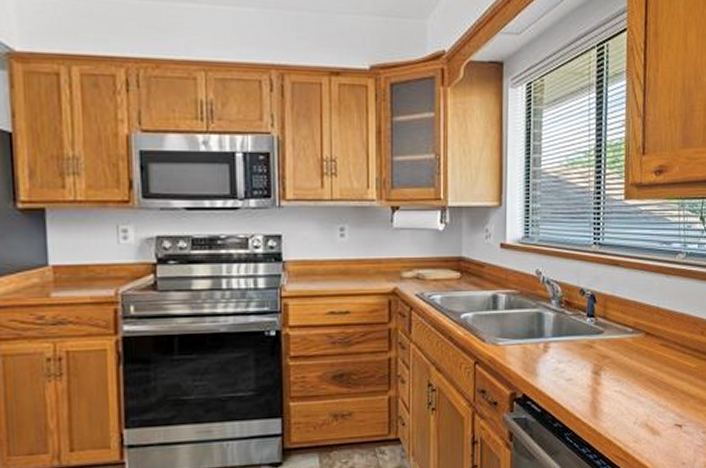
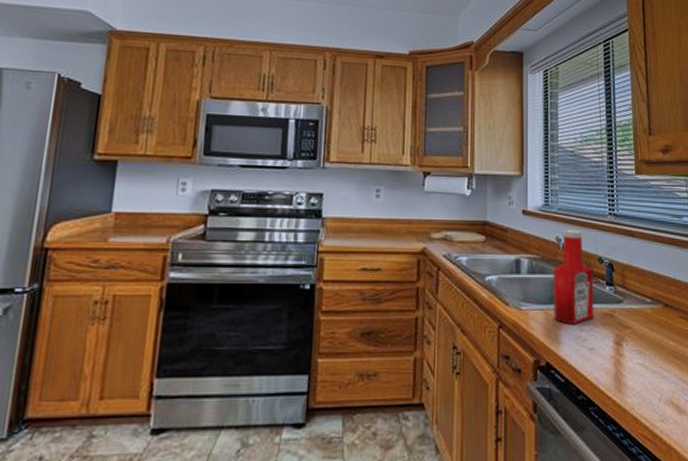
ketchup bottle: none [531,262,574,357] -> present [554,230,594,324]

